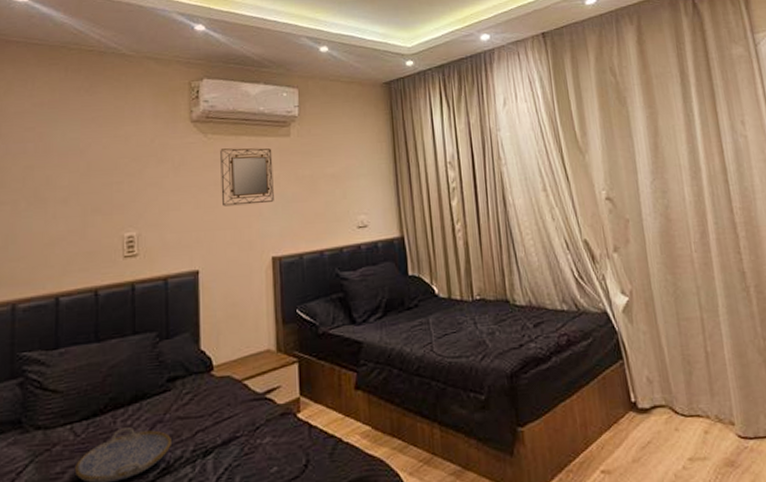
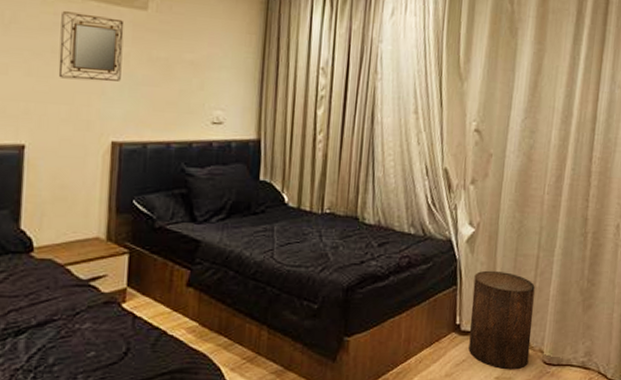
stool: none [639,338,721,449] -> present [468,270,535,370]

